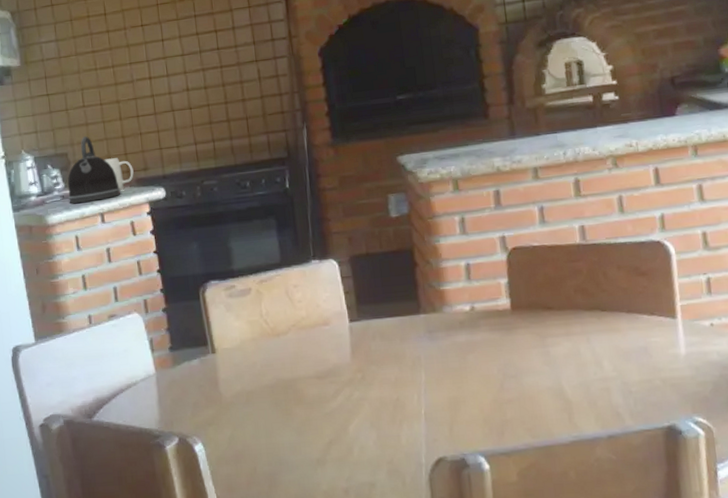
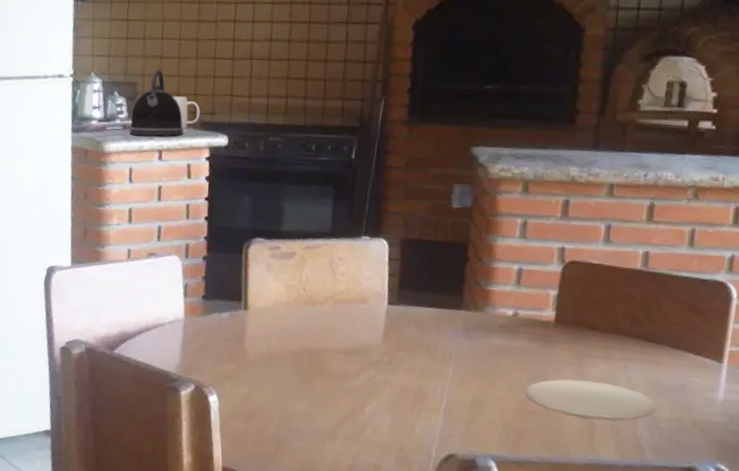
plate: none [498,358,626,397] -> present [525,379,658,420]

